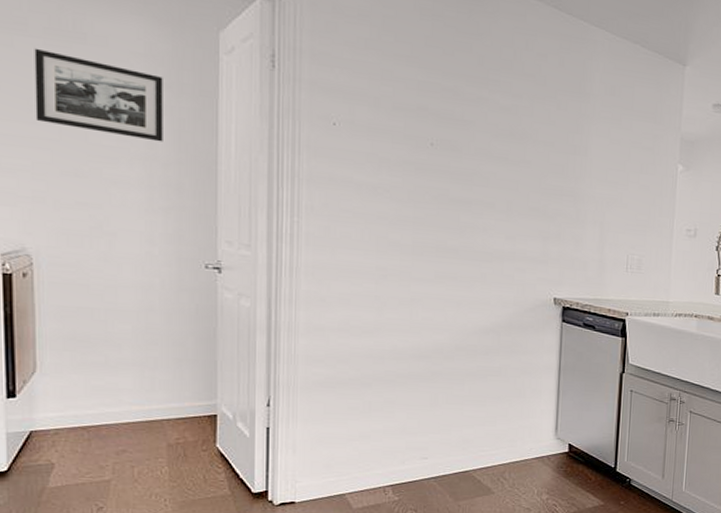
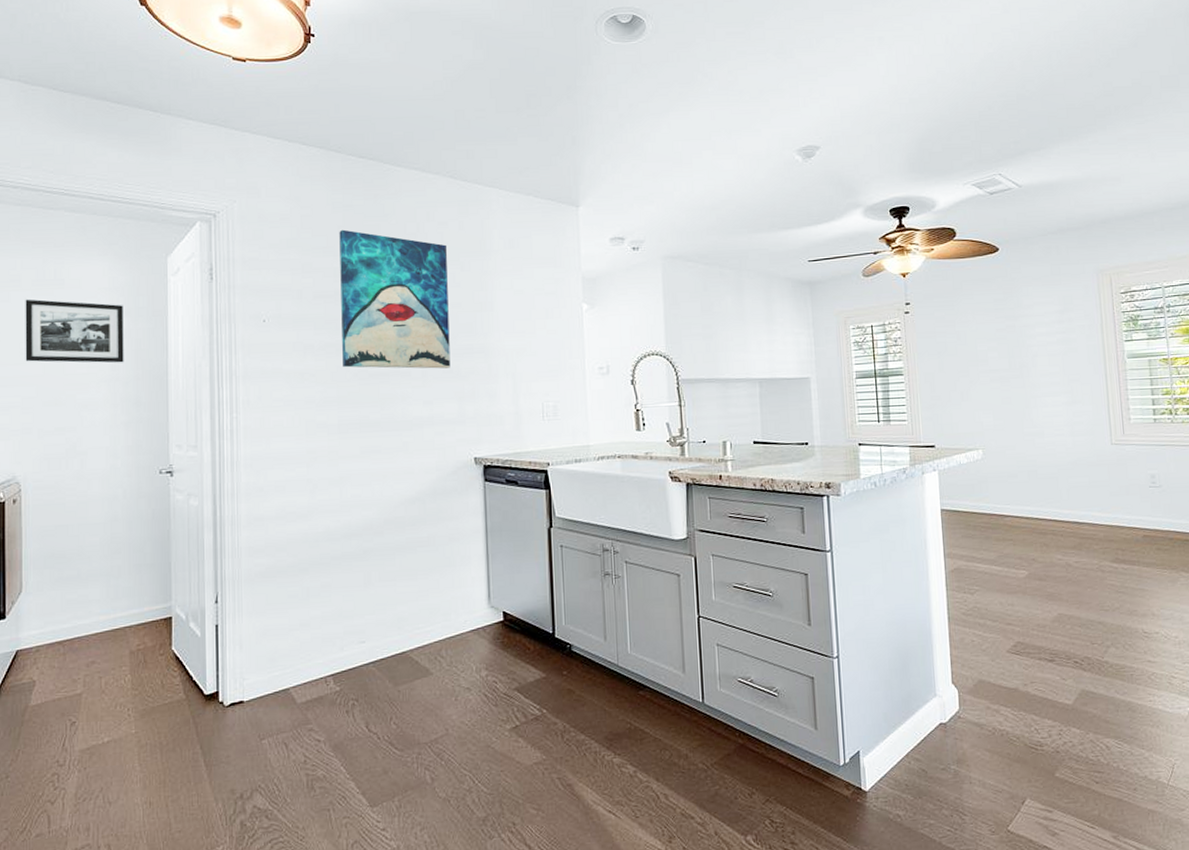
wall art: none [421,40,544,207] -> present [339,229,451,369]

